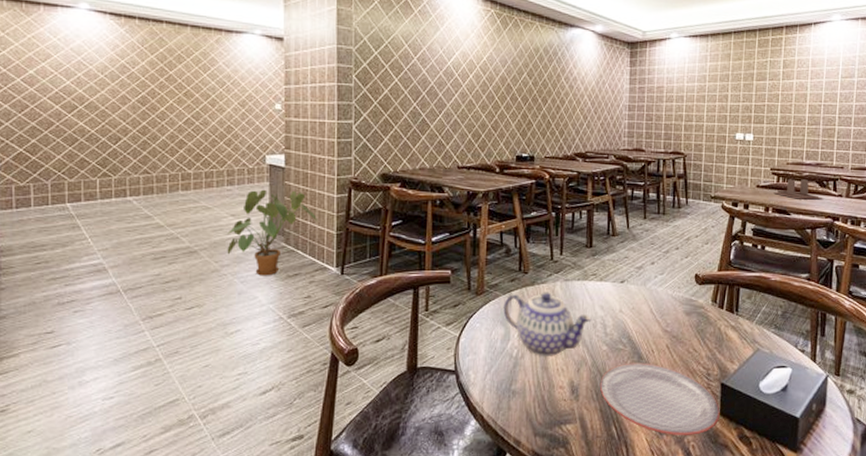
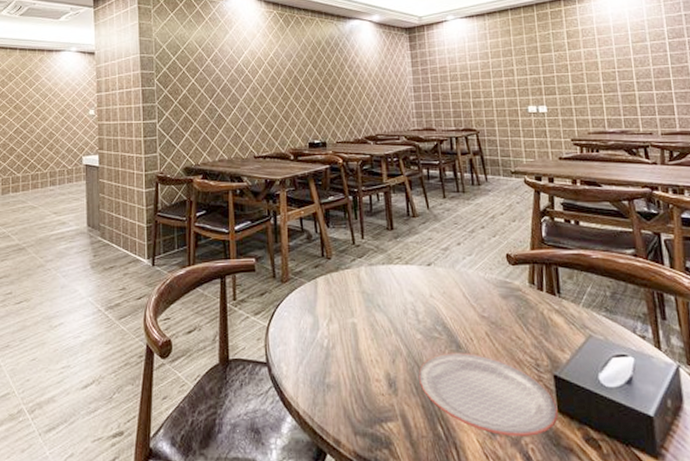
house plant: present [226,189,318,276] -> none [49,187,130,270]
teapot: present [503,292,593,356] -> none [309,278,403,346]
napkin holder: present [774,179,823,200] -> none [579,148,635,170]

